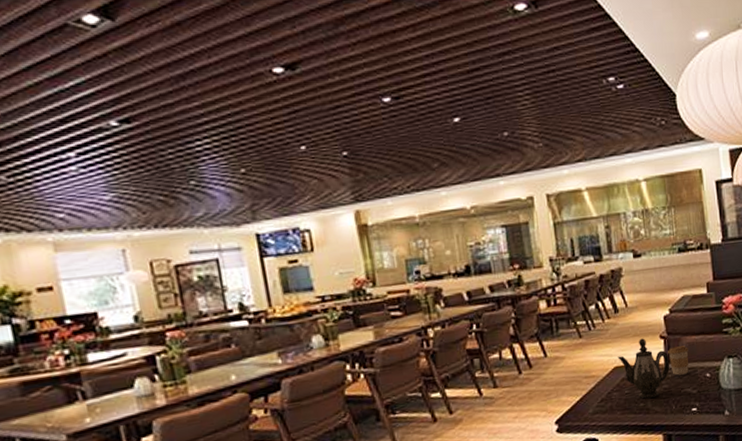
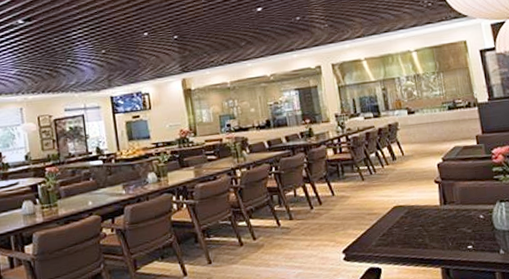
teapot: present [617,338,670,399] -> none [396,182,445,235]
coffee cup: present [668,345,689,376] -> none [442,190,463,216]

